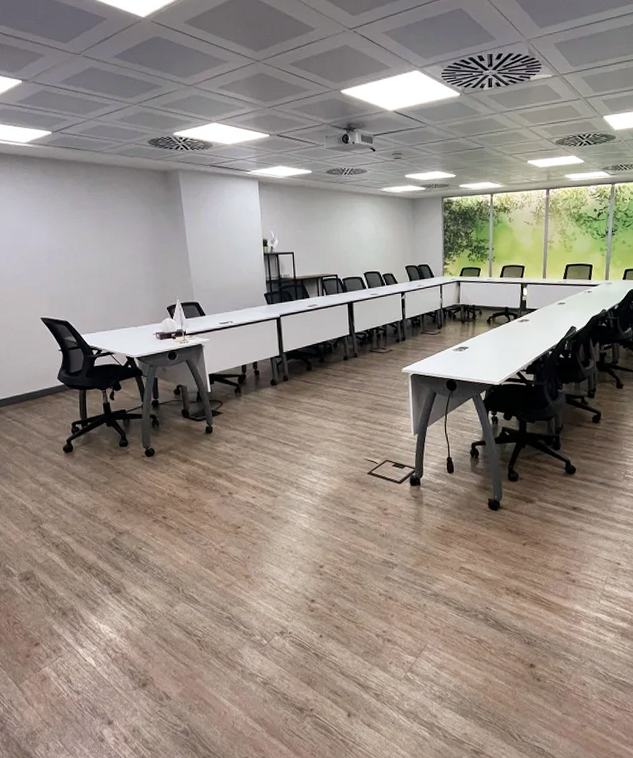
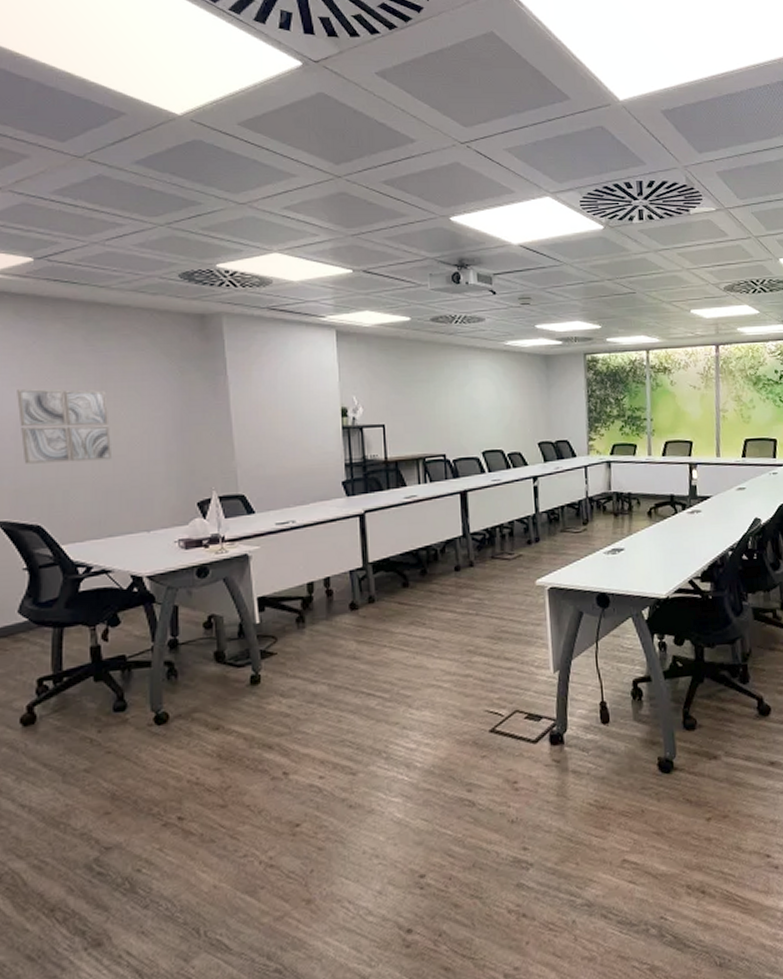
wall art: none [47,226,111,279] -> present [17,388,113,464]

